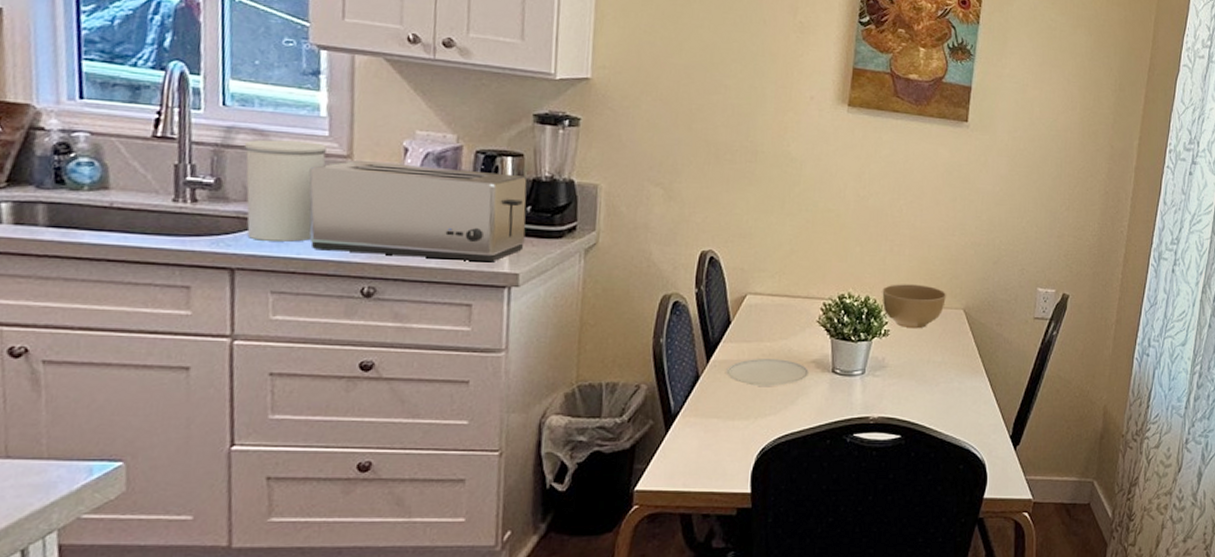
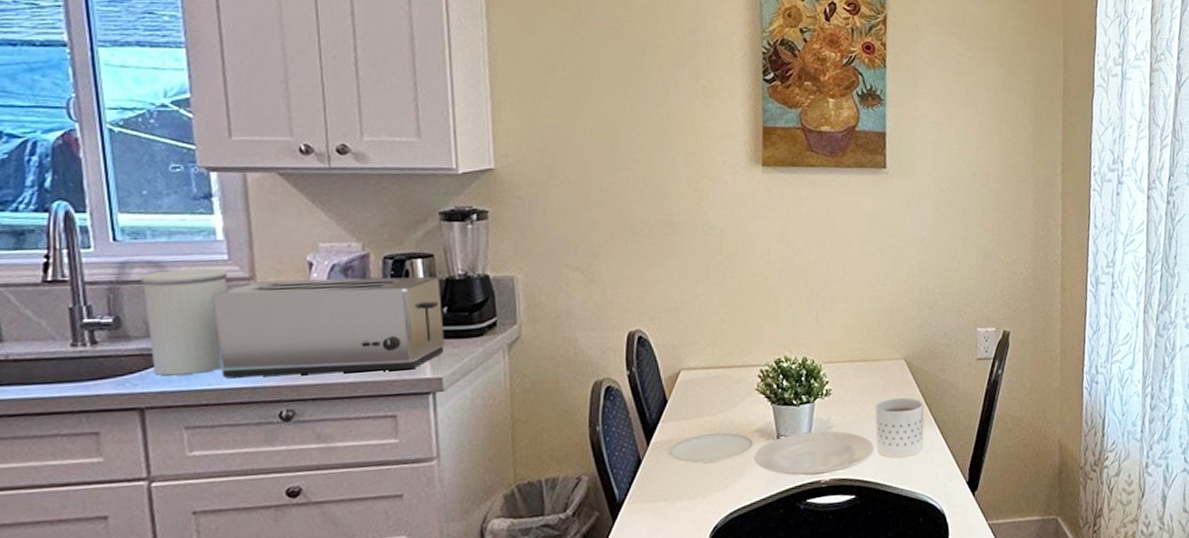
plate: none [807,369,924,412] -> present [754,430,874,477]
bowl: present [882,284,947,329] -> none [819,339,886,385]
mug: none [927,346,977,406] -> present [874,397,924,459]

